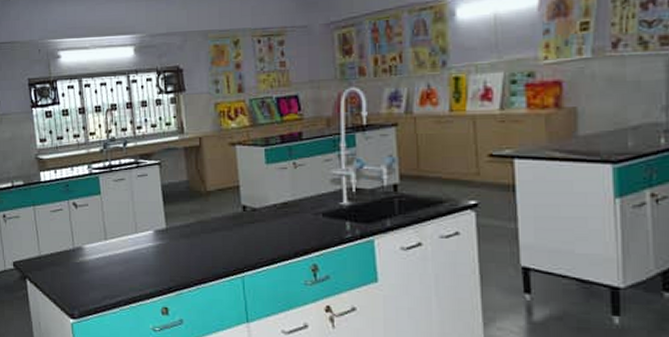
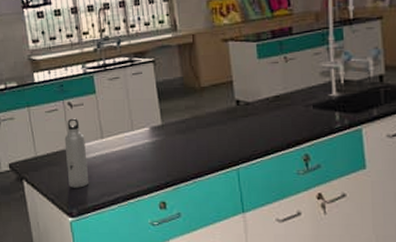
water bottle: none [68,219,92,290] -> present [64,118,89,188]

